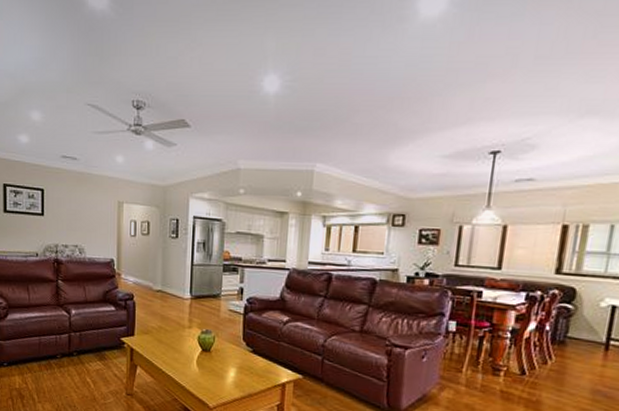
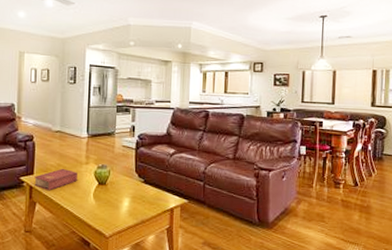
book: none [135,331,180,355] -> present [34,168,77,191]

